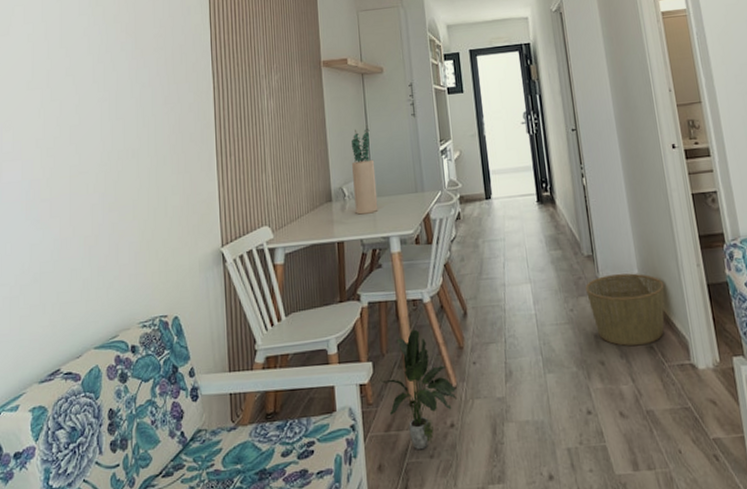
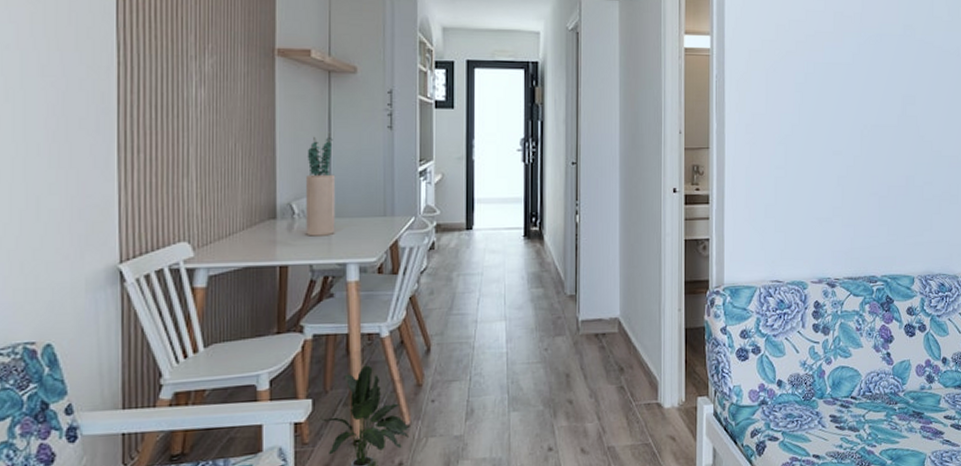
basket: present [585,273,665,347] -> none [564,315,643,386]

